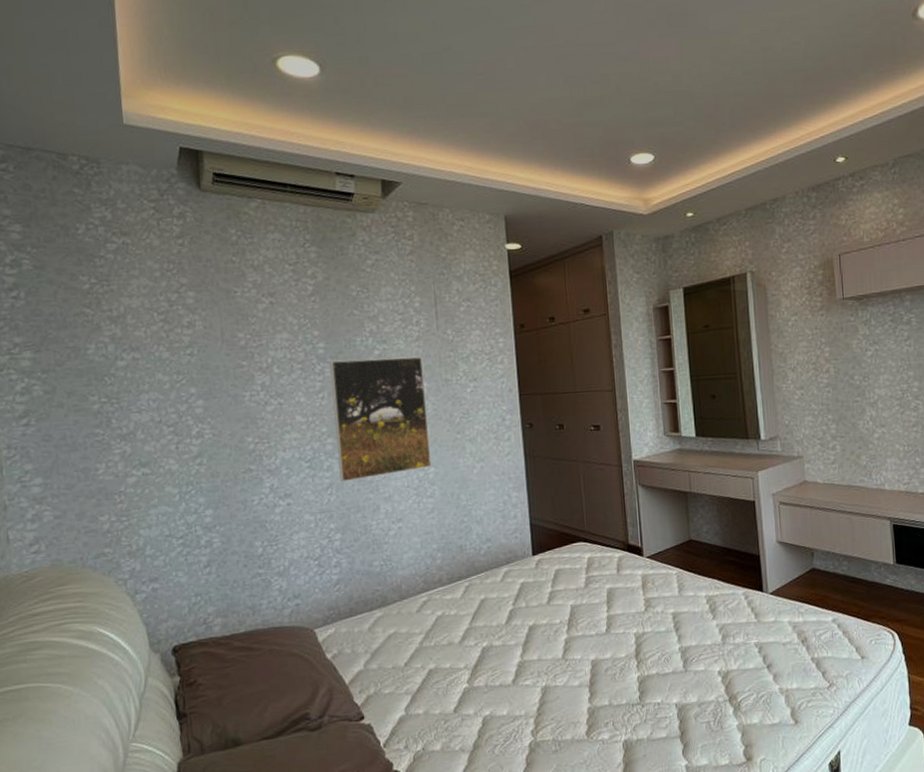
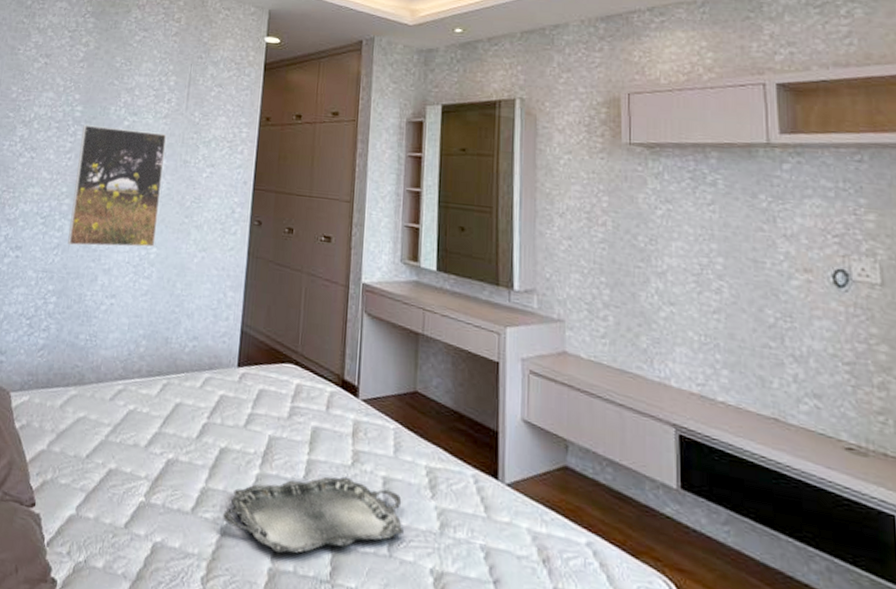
serving tray: none [541,621,694,695] -> present [223,476,403,554]

